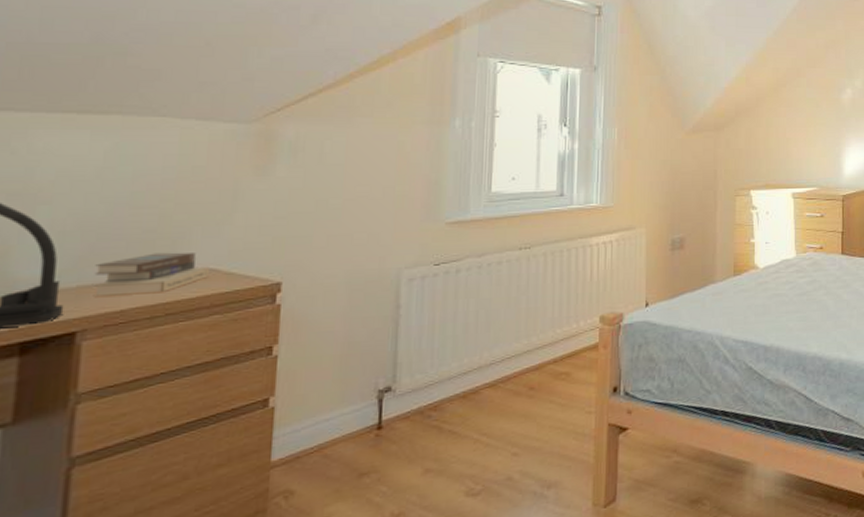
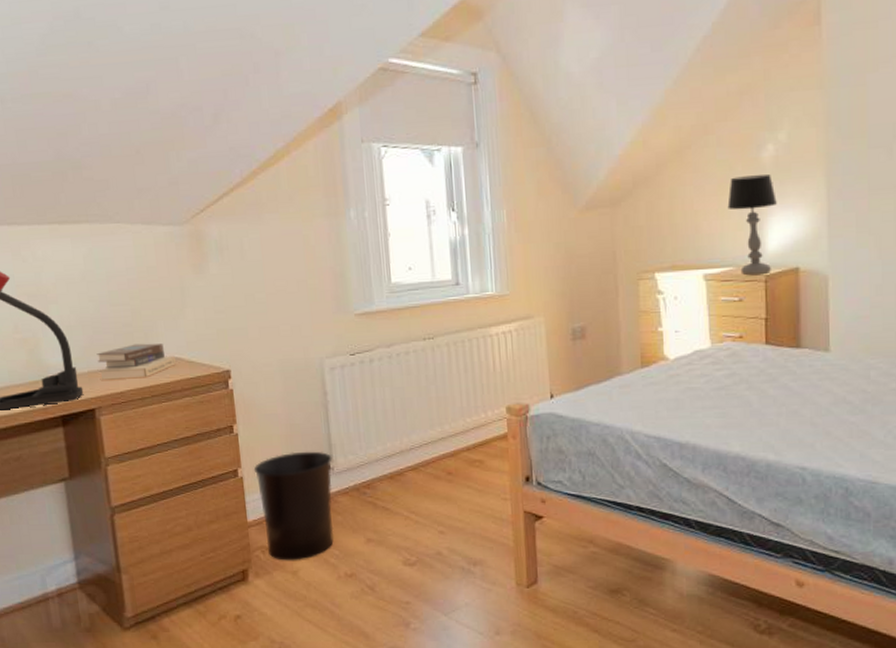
waste bin: none [291,371,396,505] -> present [253,451,334,560]
table lamp: none [814,113,853,195] -> present [727,174,777,276]

